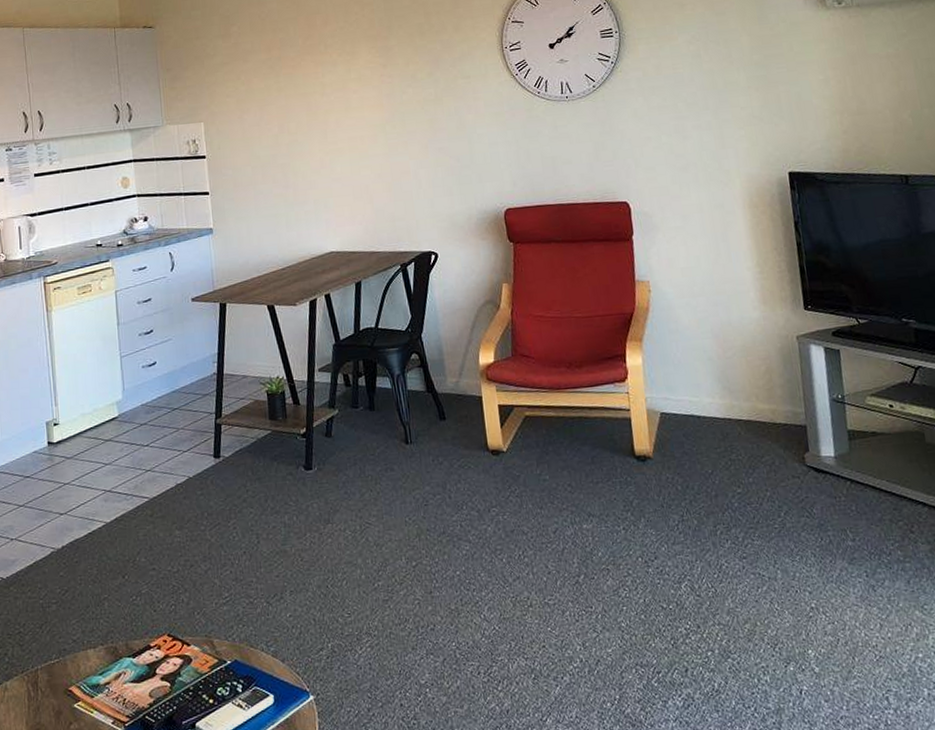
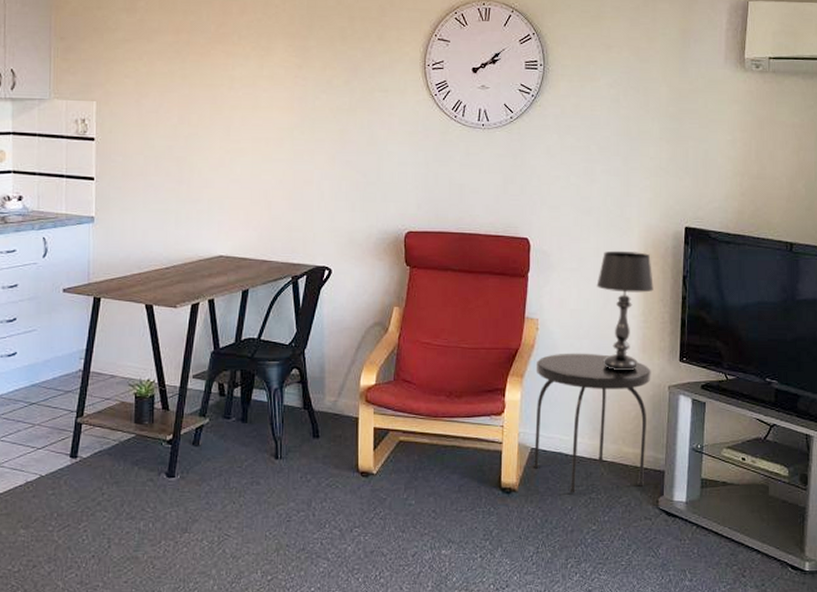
side table: none [653,310,786,457] -> present [533,353,651,494]
table lamp: none [704,202,765,326] -> present [596,250,654,371]

